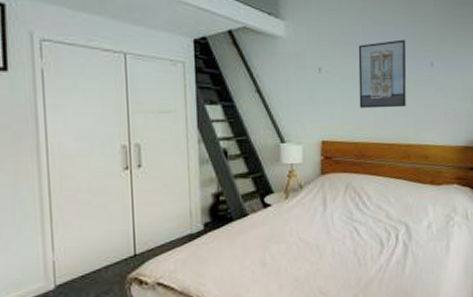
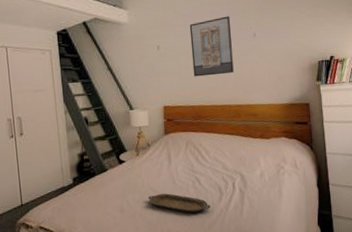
serving tray: none [296,245,369,269] -> present [148,193,211,214]

